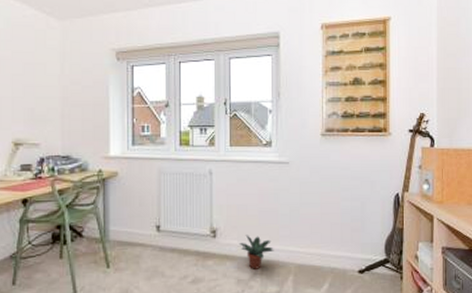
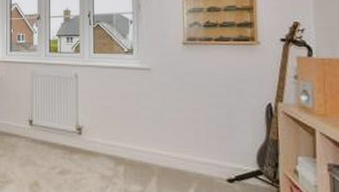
potted plant: present [239,235,274,269] -> none [102,134,137,167]

